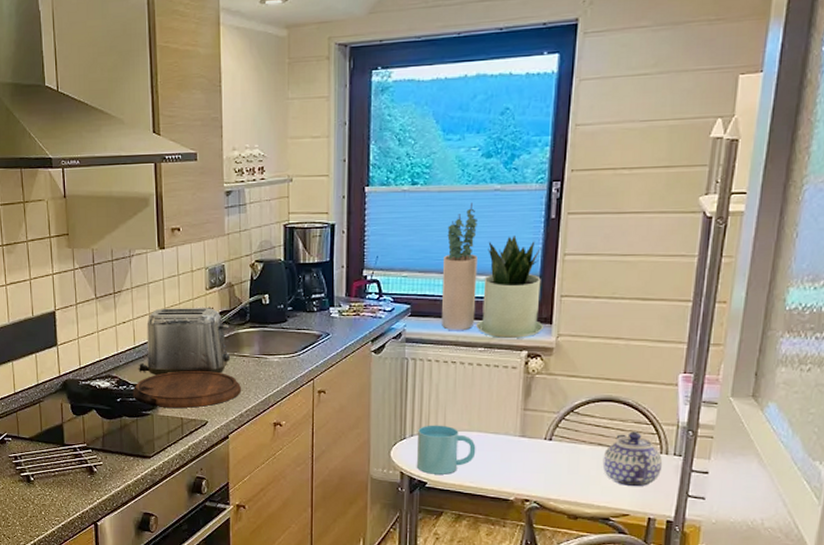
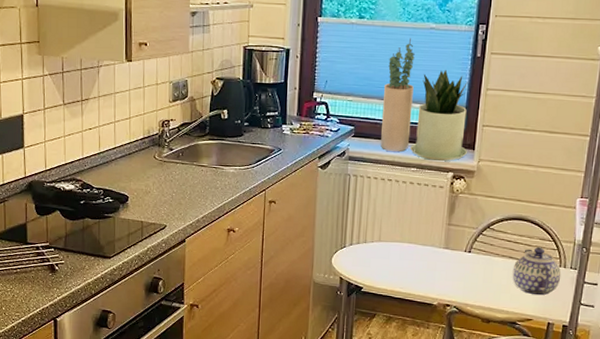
cutting board: present [132,370,241,408] -> none [96,177,199,212]
toaster: present [138,308,230,376] -> none [102,117,190,182]
mug: present [416,425,476,475] -> none [354,235,406,281]

